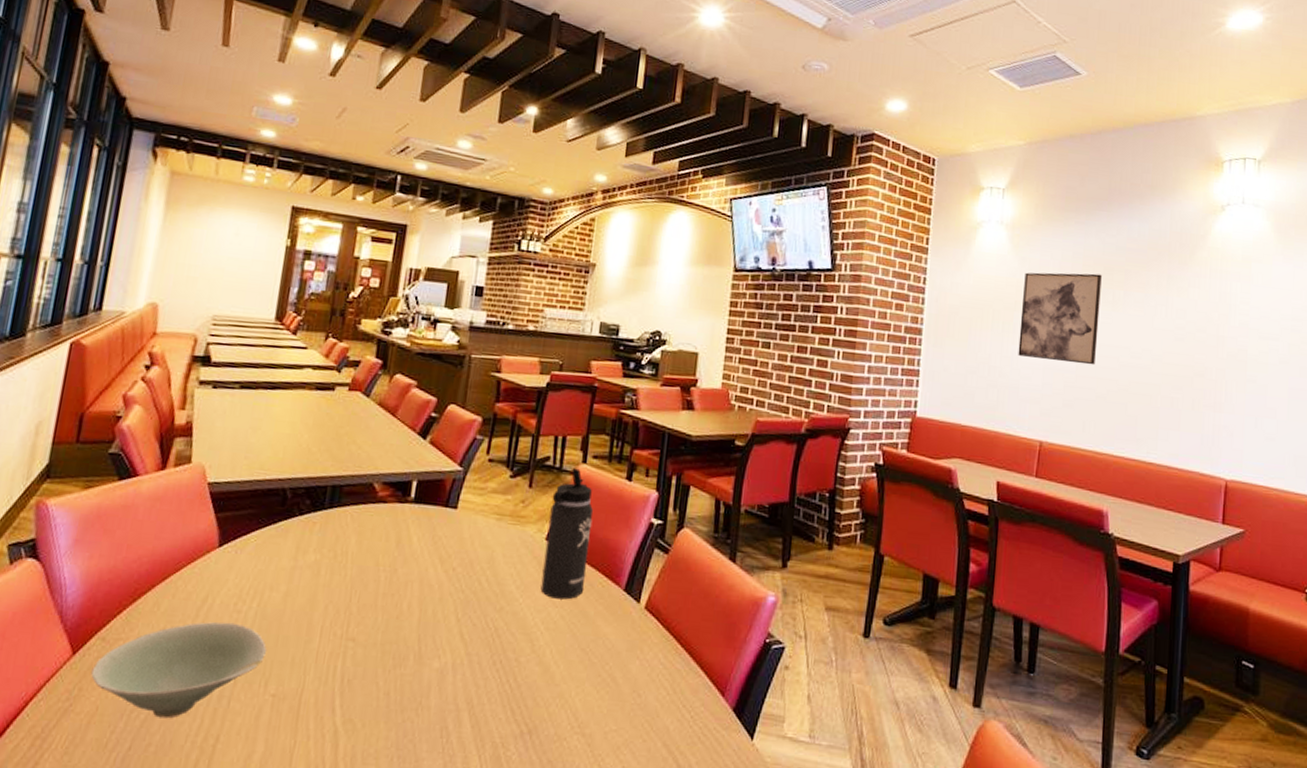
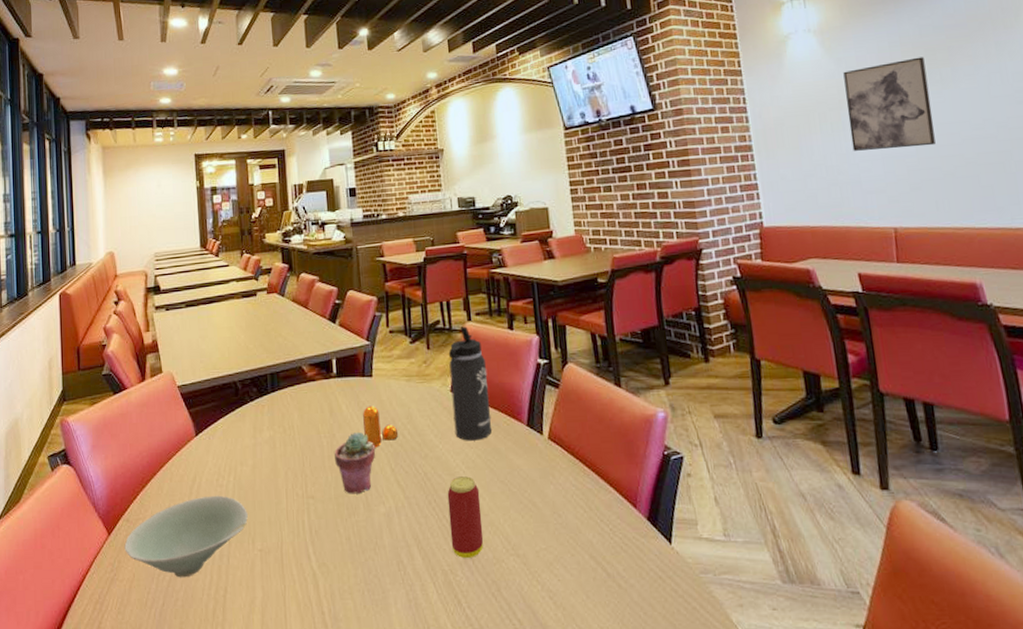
potted succulent: none [390,570,443,643] -> present [334,432,376,494]
pepper shaker: none [432,542,475,592] -> present [362,405,399,448]
beverage can: none [509,637,555,733] -> present [447,476,484,559]

